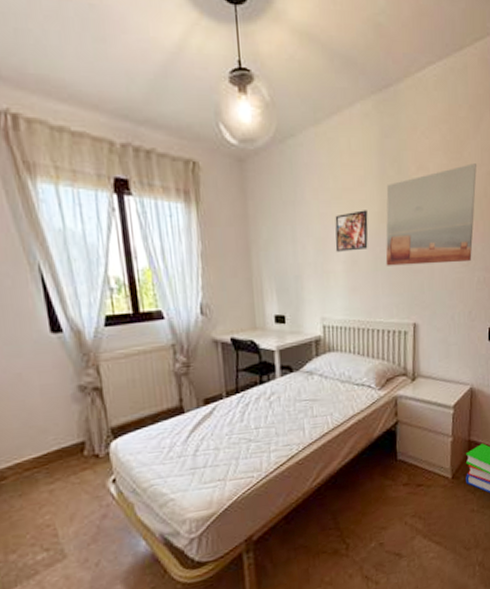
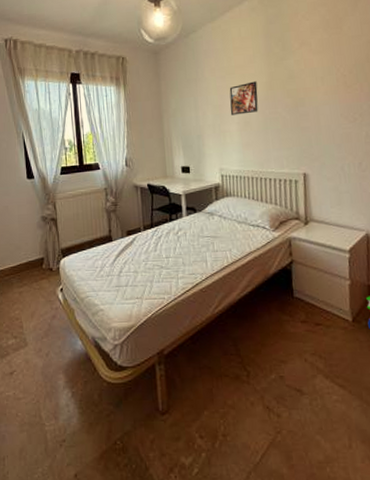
wall art: present [385,163,477,266] -> none [273,35,359,125]

